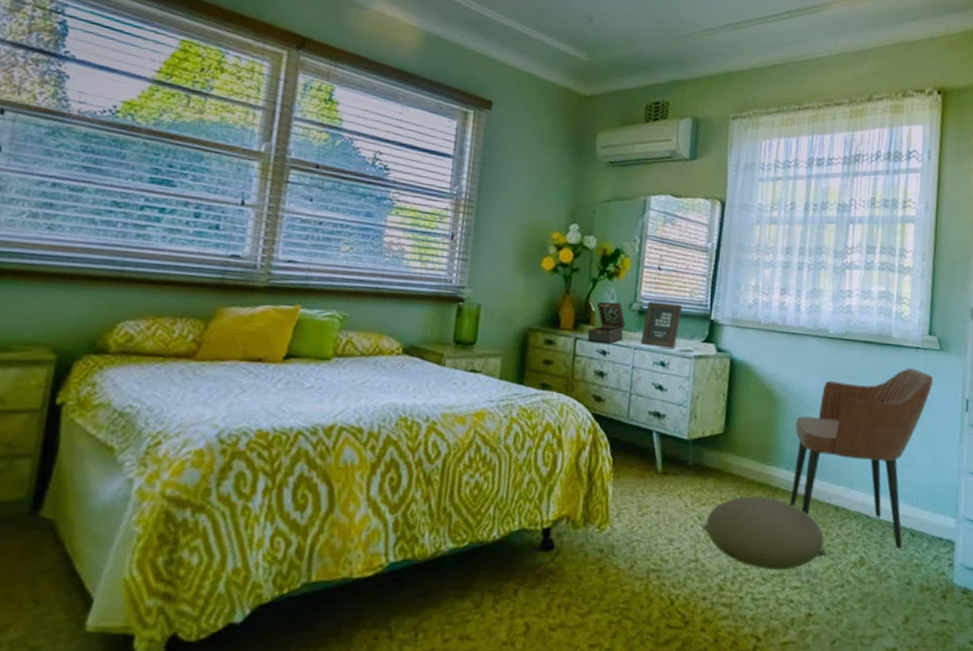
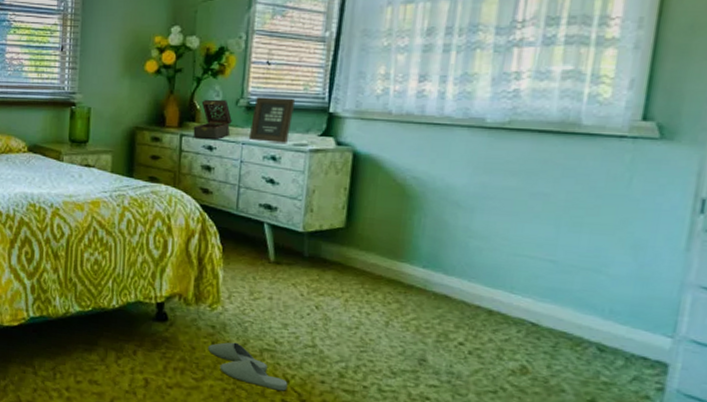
slippers: none [595,566,673,615] -> present [208,342,288,391]
pouf: present [699,495,829,570] -> none [316,290,478,368]
armchair: present [789,368,933,548] -> none [426,160,647,363]

